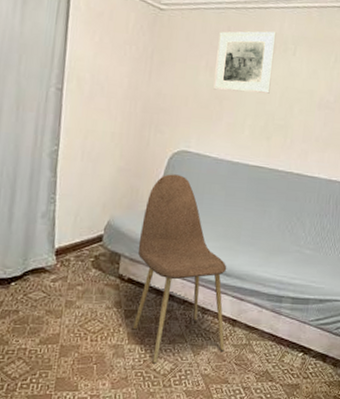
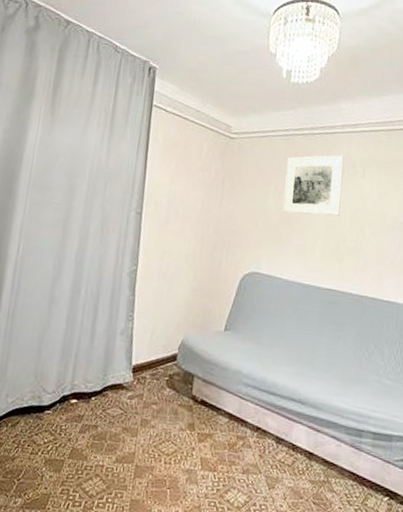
chair: present [133,174,227,364] -> none [206,295,302,494]

